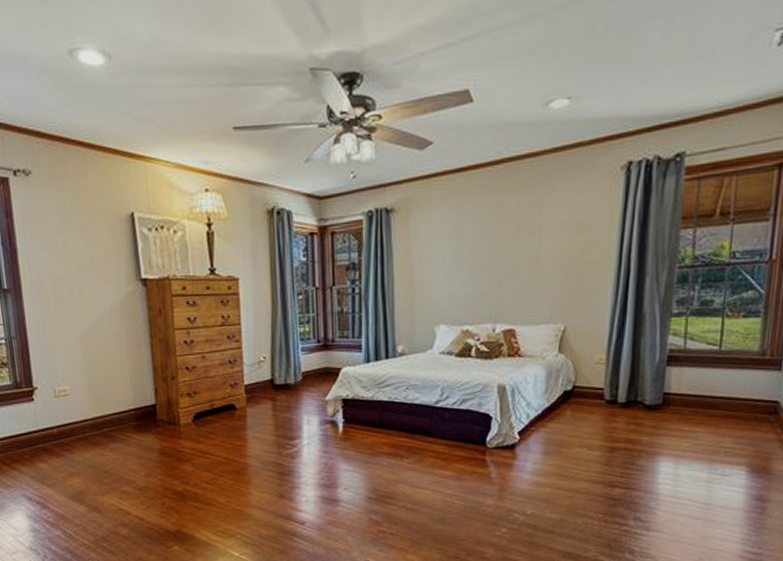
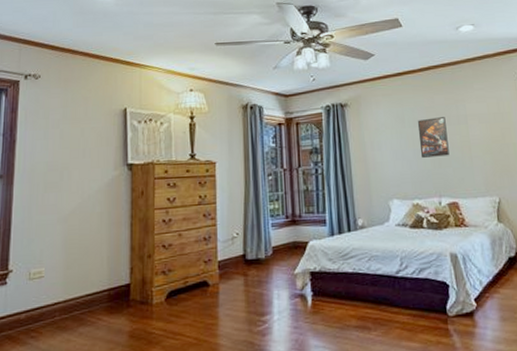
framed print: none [477,226,514,277] -> present [417,117,450,158]

